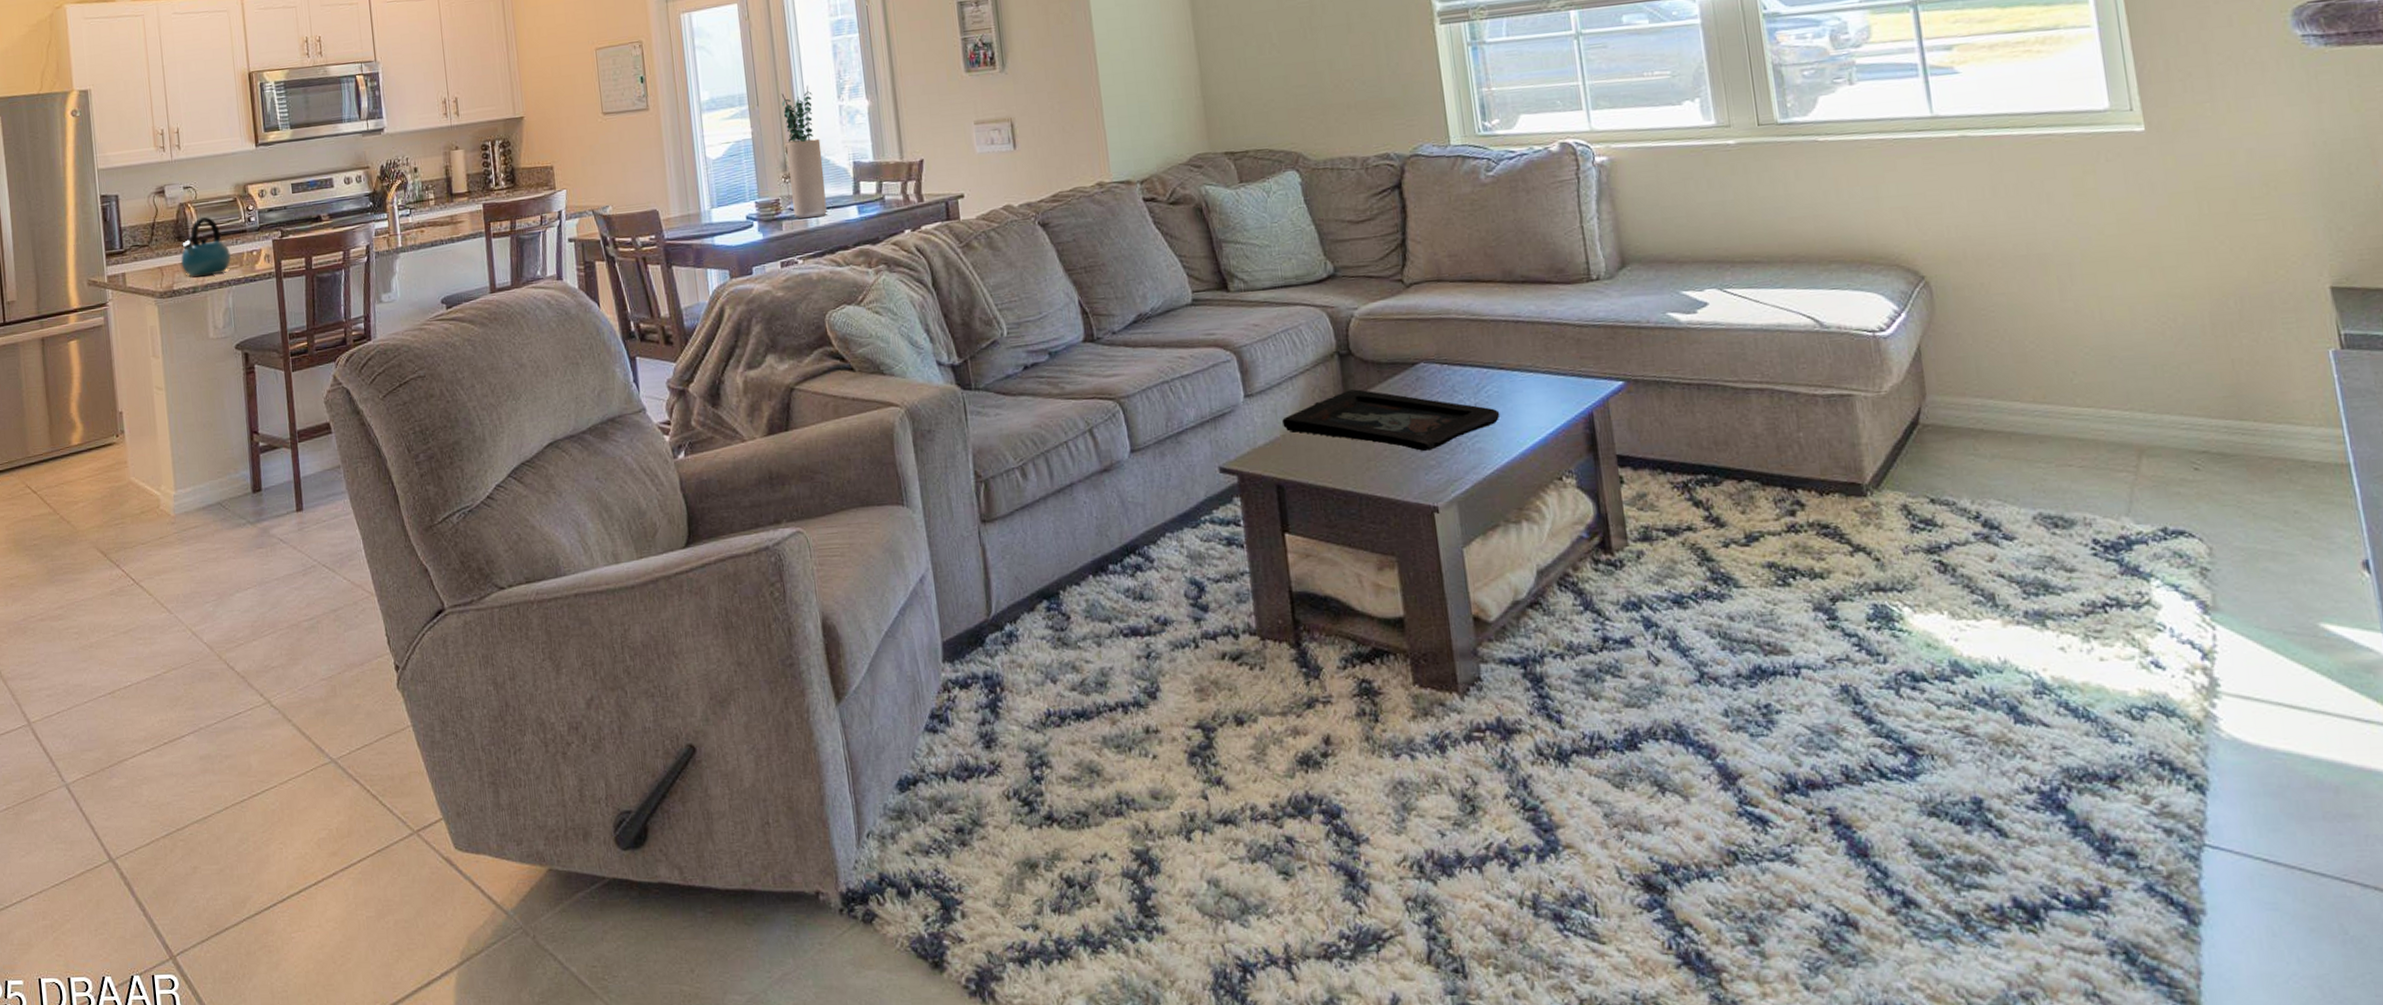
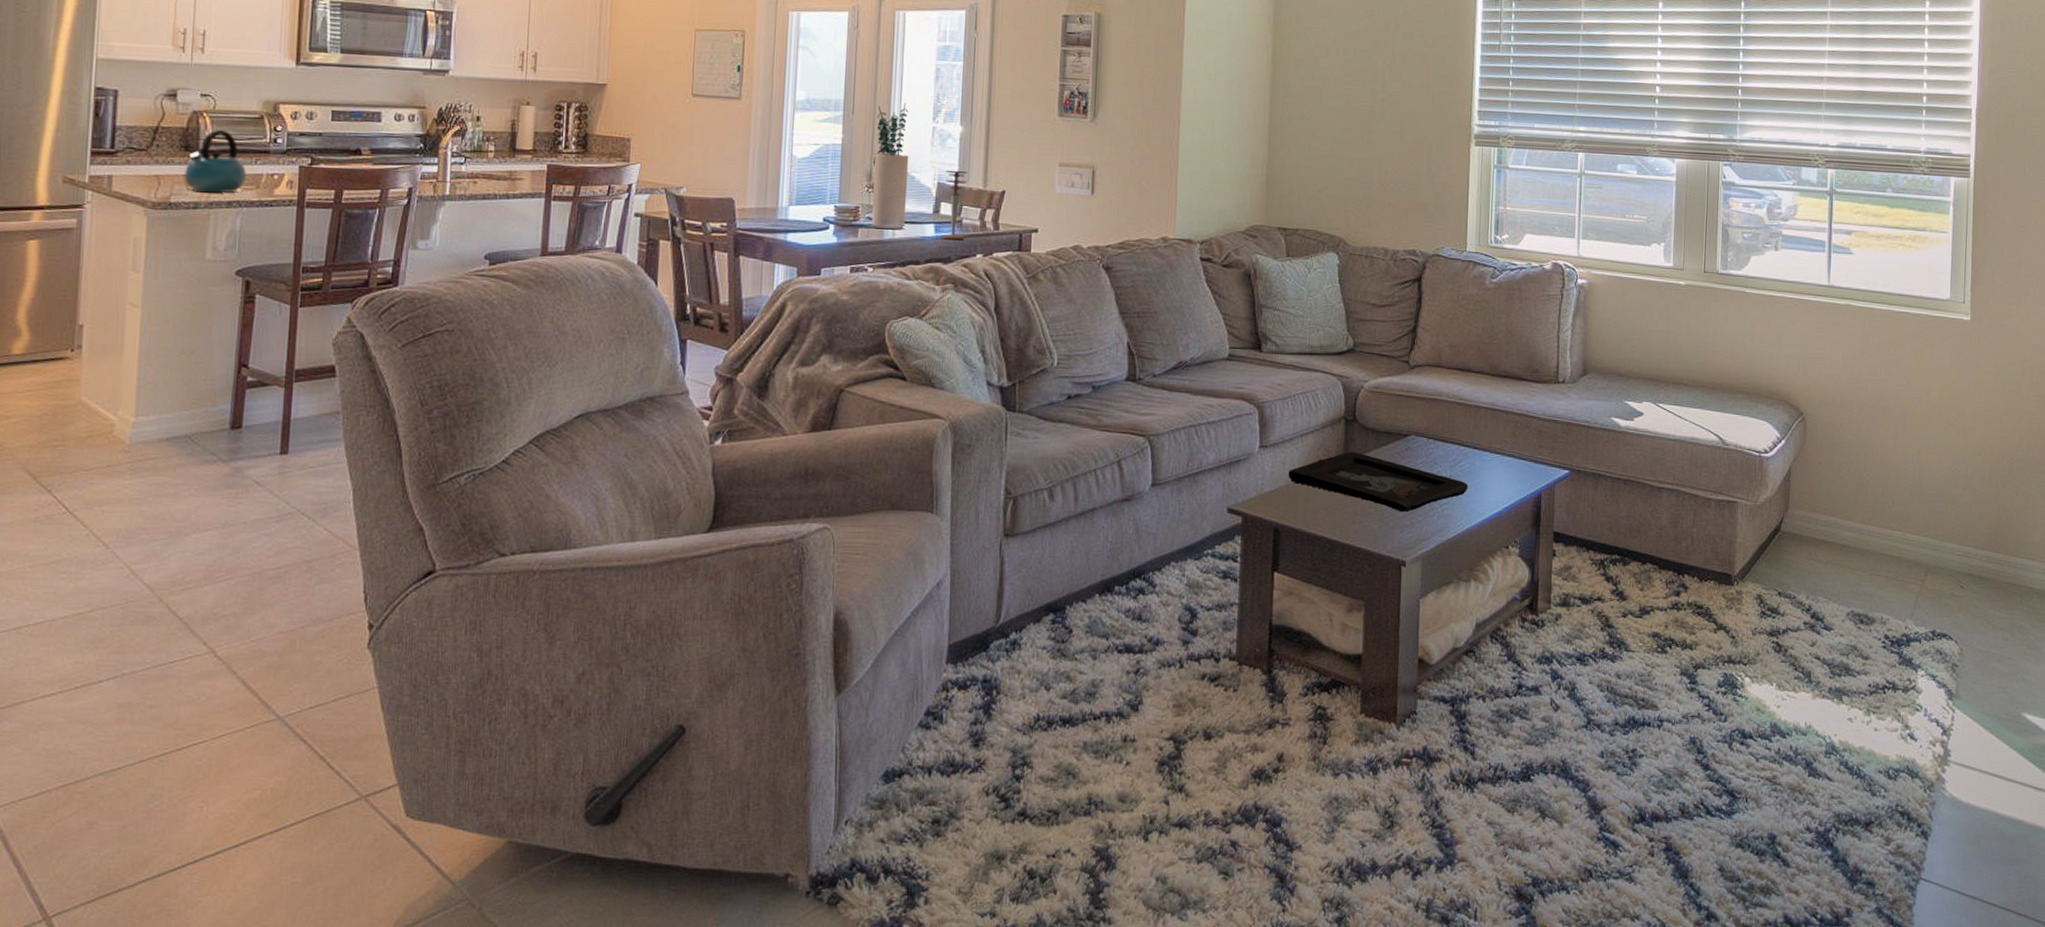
candlestick: none [858,146,890,220] -> present [941,170,968,241]

